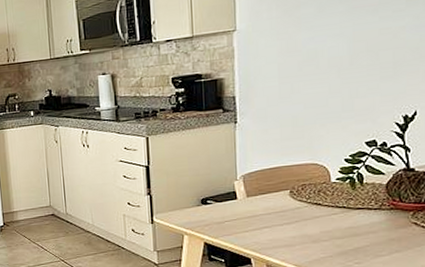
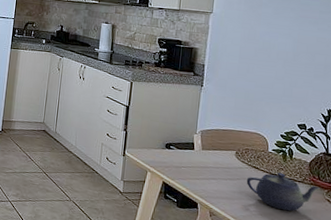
teapot: none [307,203,404,246] -> present [246,172,321,212]

